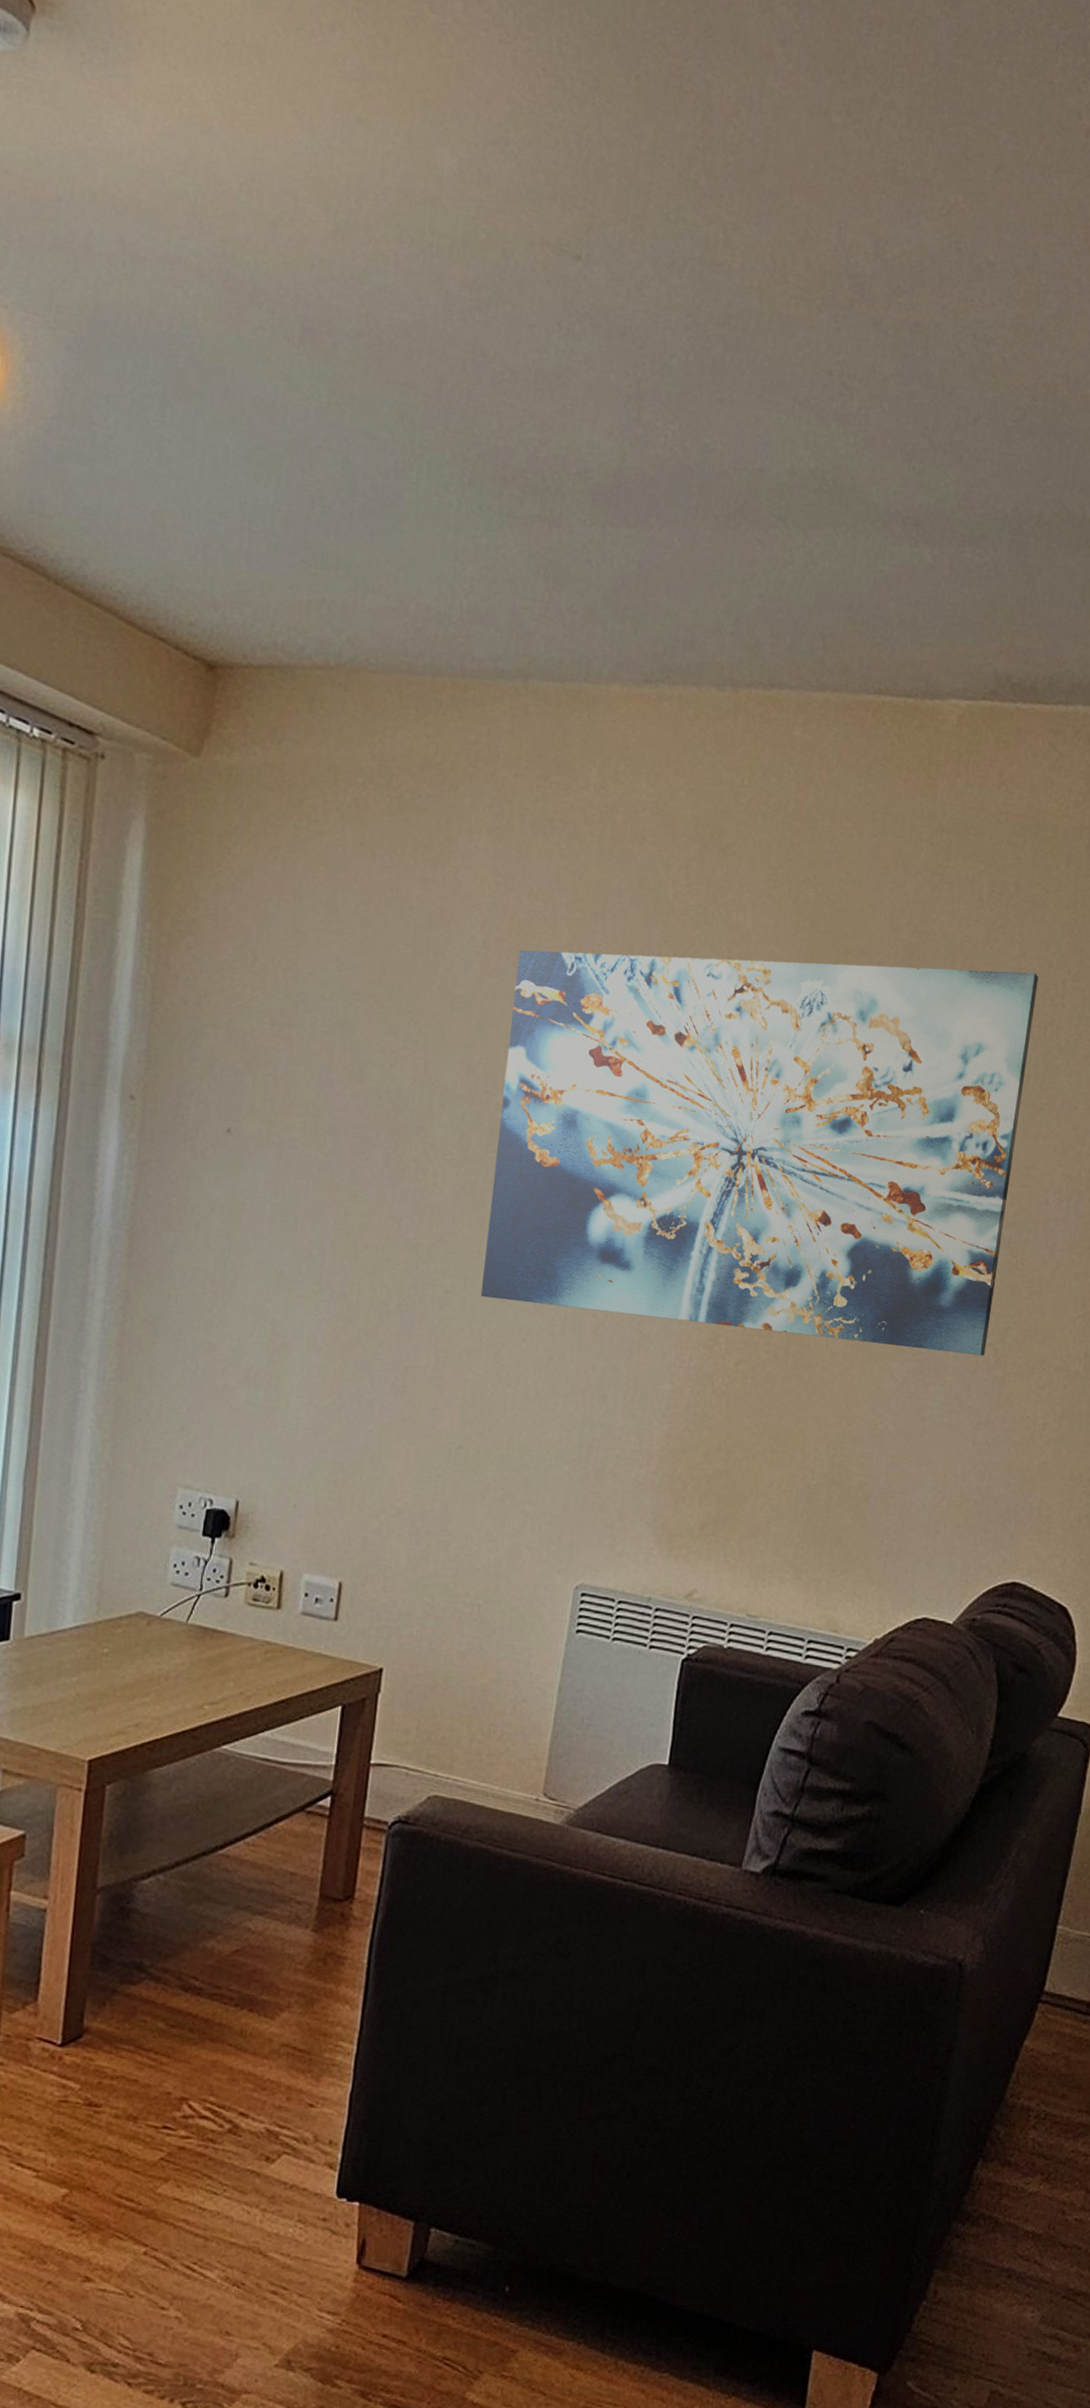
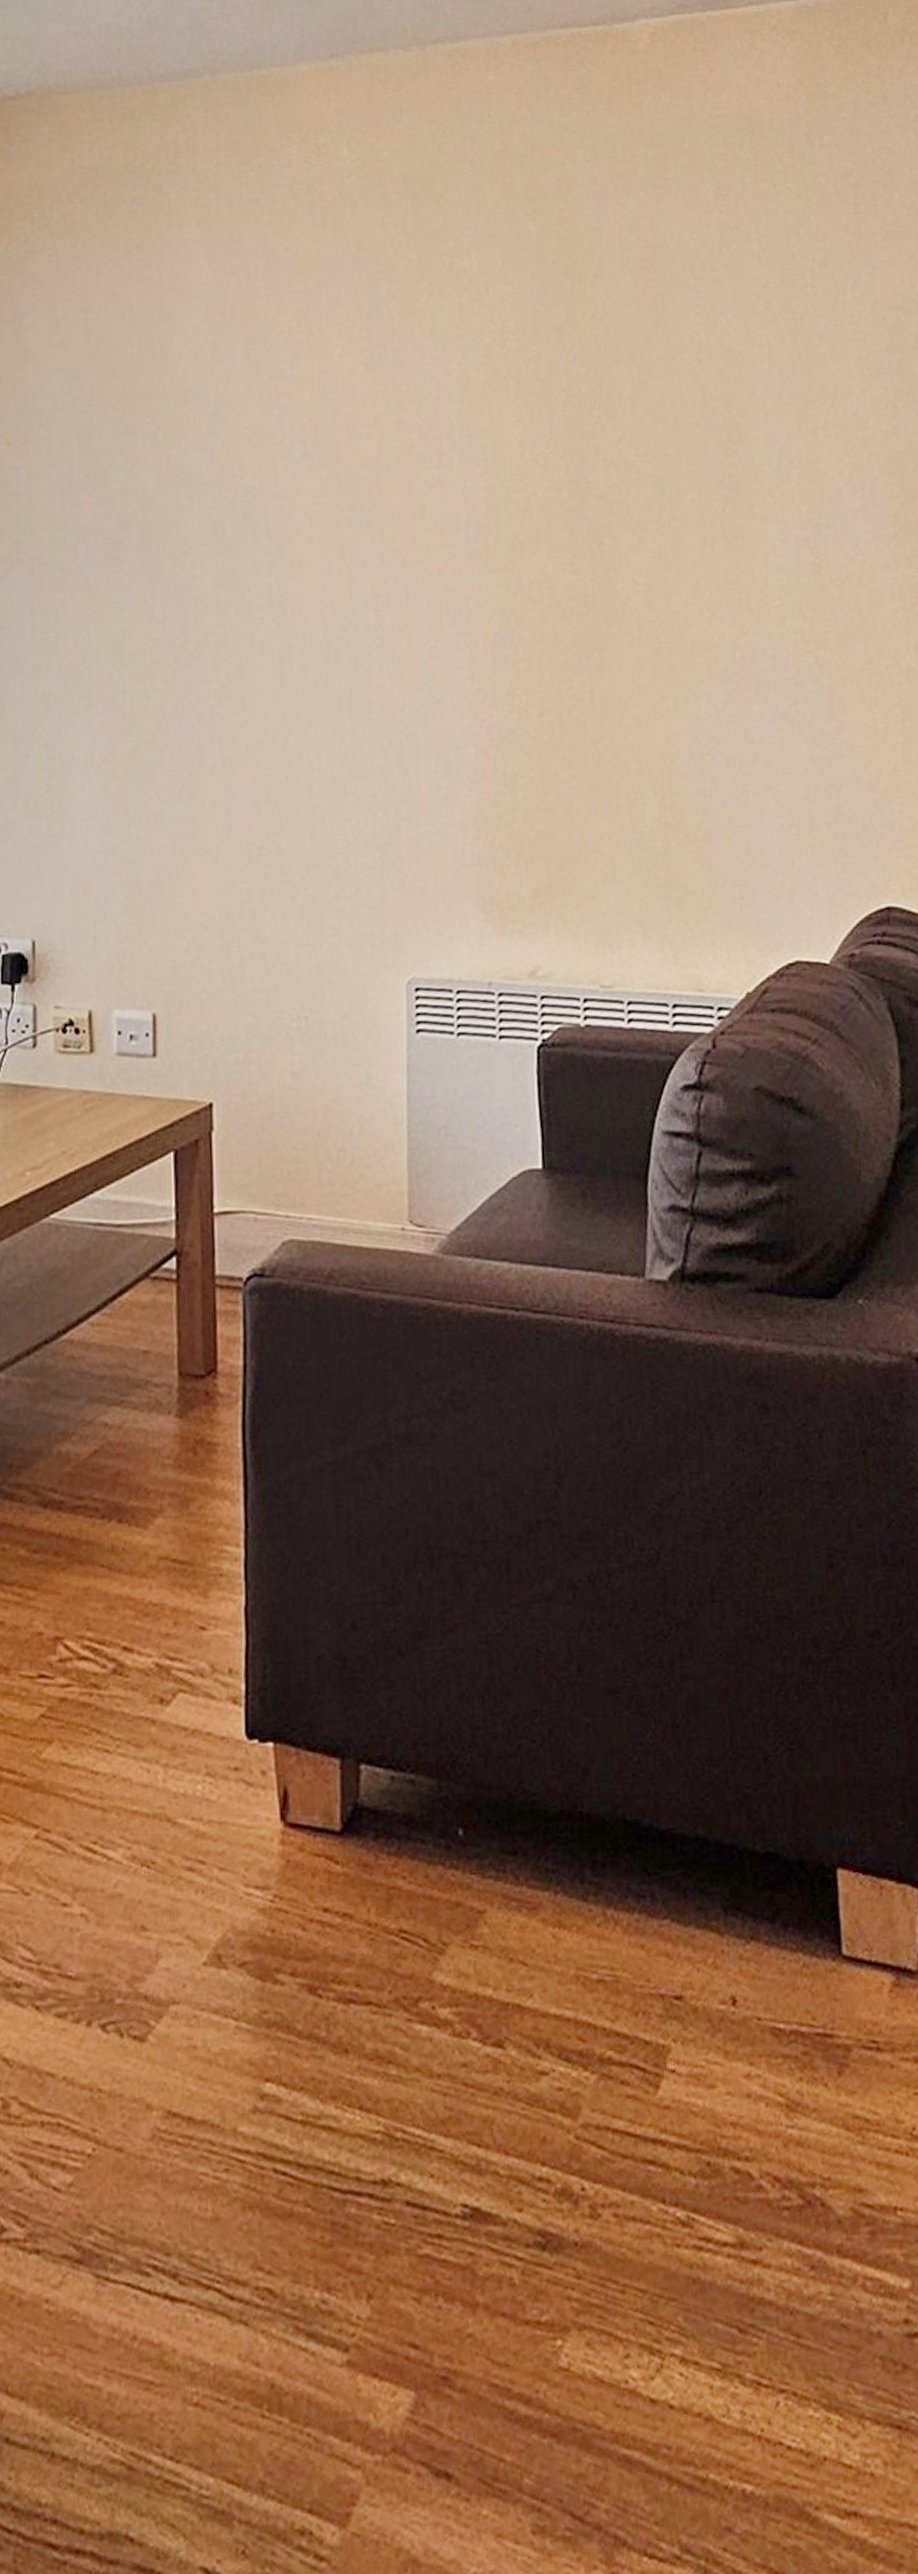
wall art: present [480,950,1039,1357] -> none [246,266,806,686]

